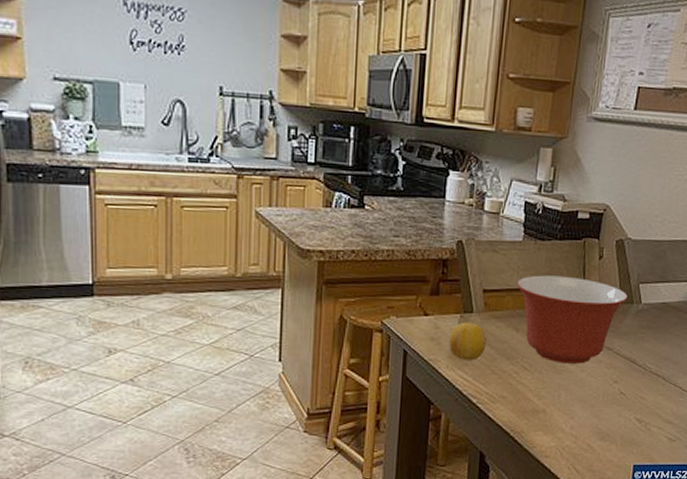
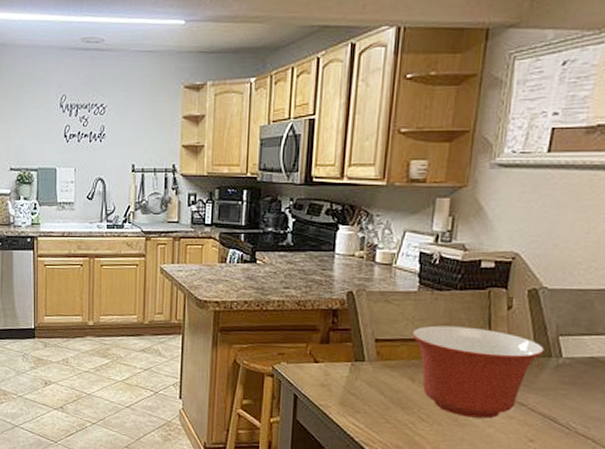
fruit: present [449,322,487,360] -> none [340,370,380,408]

